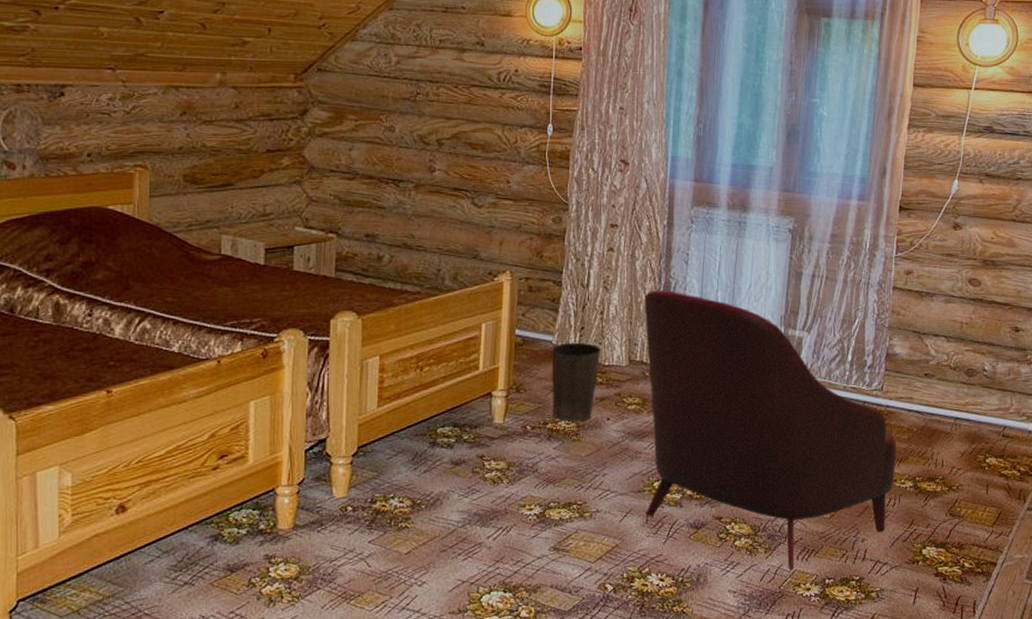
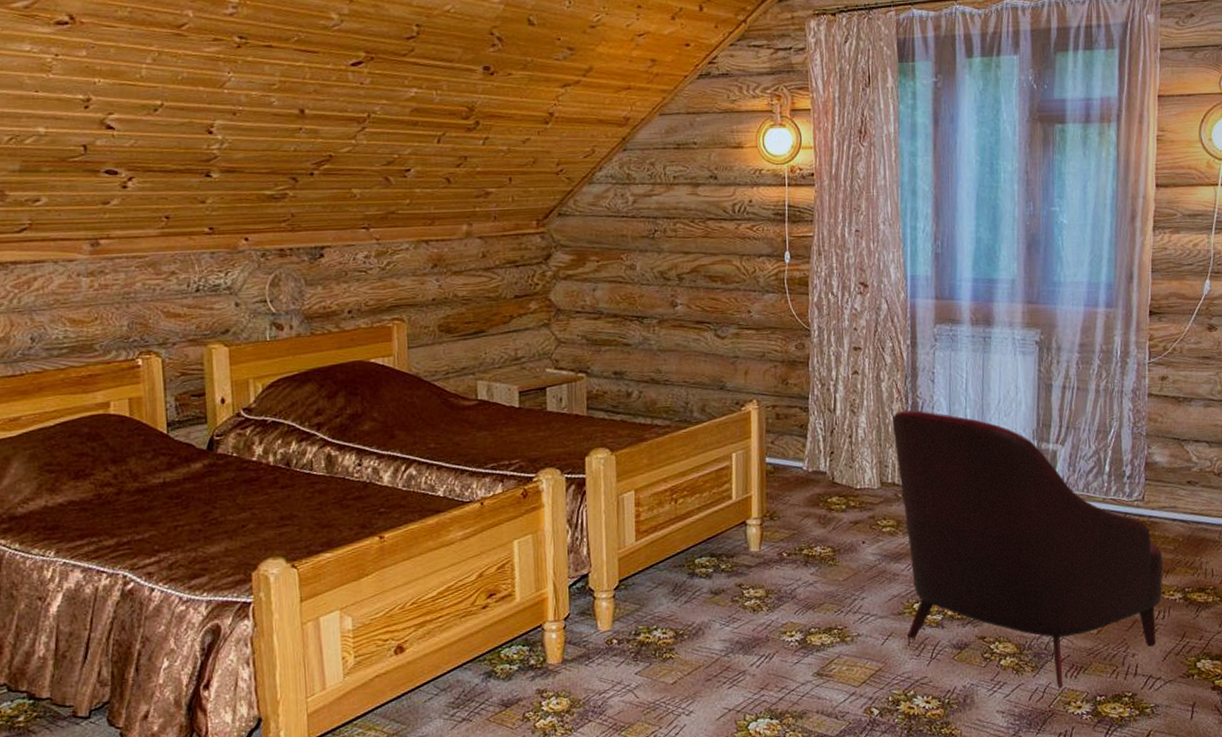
waste basket: present [551,342,602,422] -> none [802,467,853,546]

